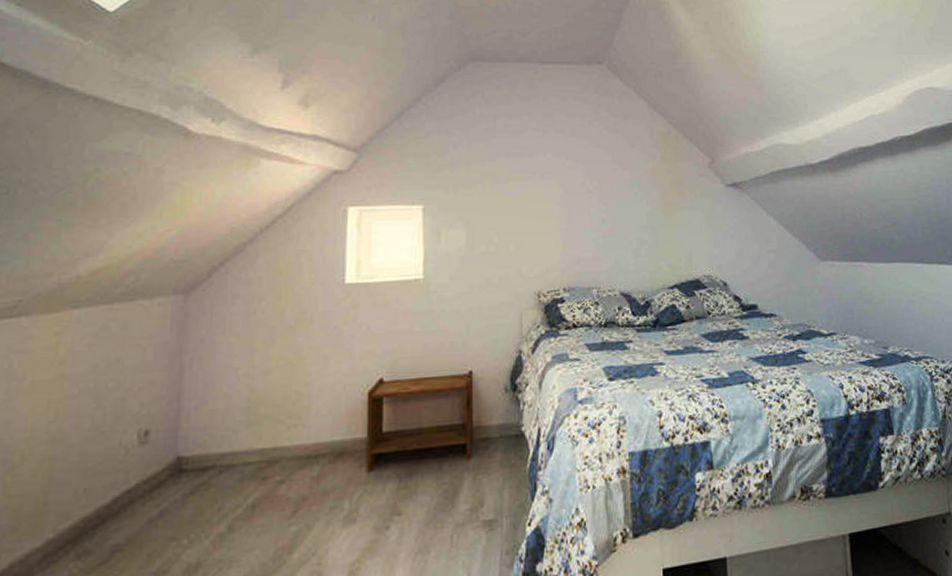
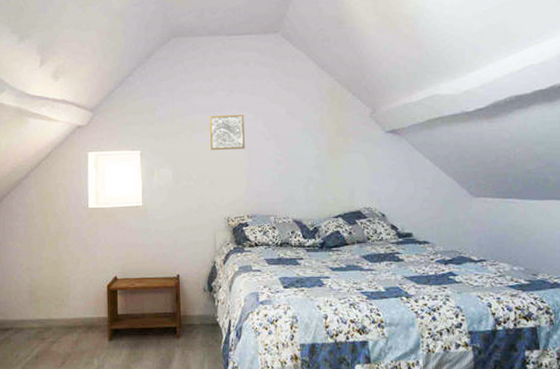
wall art: none [516,160,562,205] -> present [209,114,245,150]

